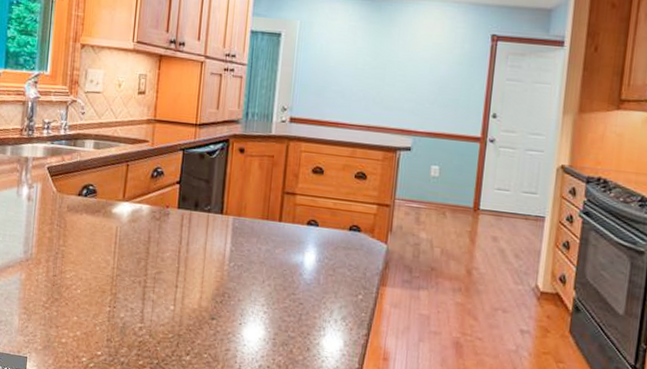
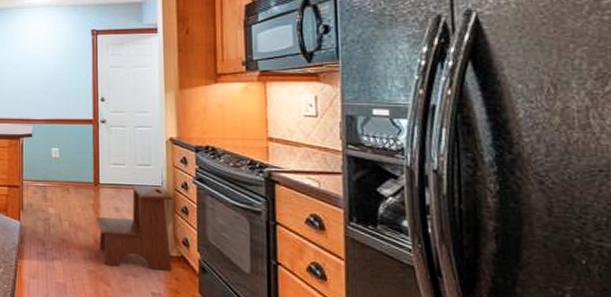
step stool: none [470,213,557,308] -> present [95,184,174,271]

